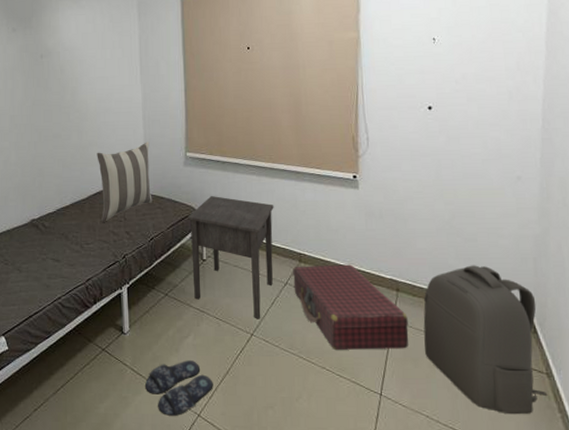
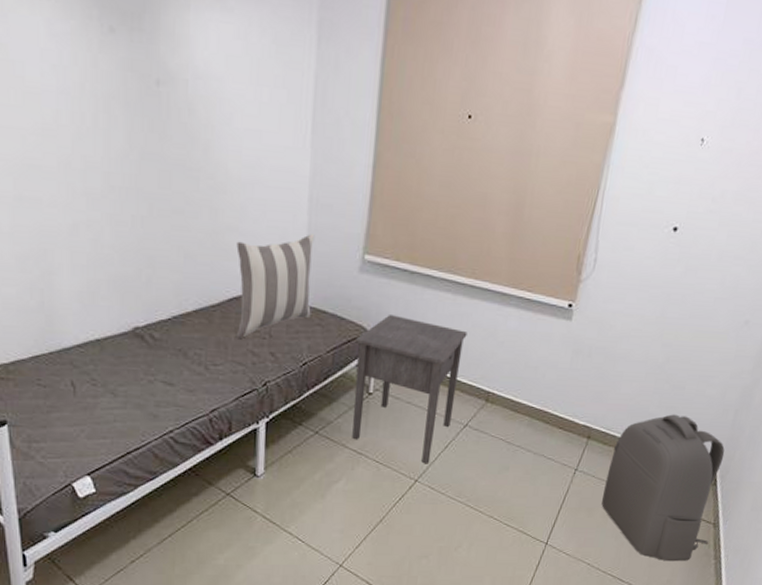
slippers: present [145,360,213,416] -> none [279,508,363,566]
suitcase: present [293,264,409,350] -> none [473,406,593,499]

